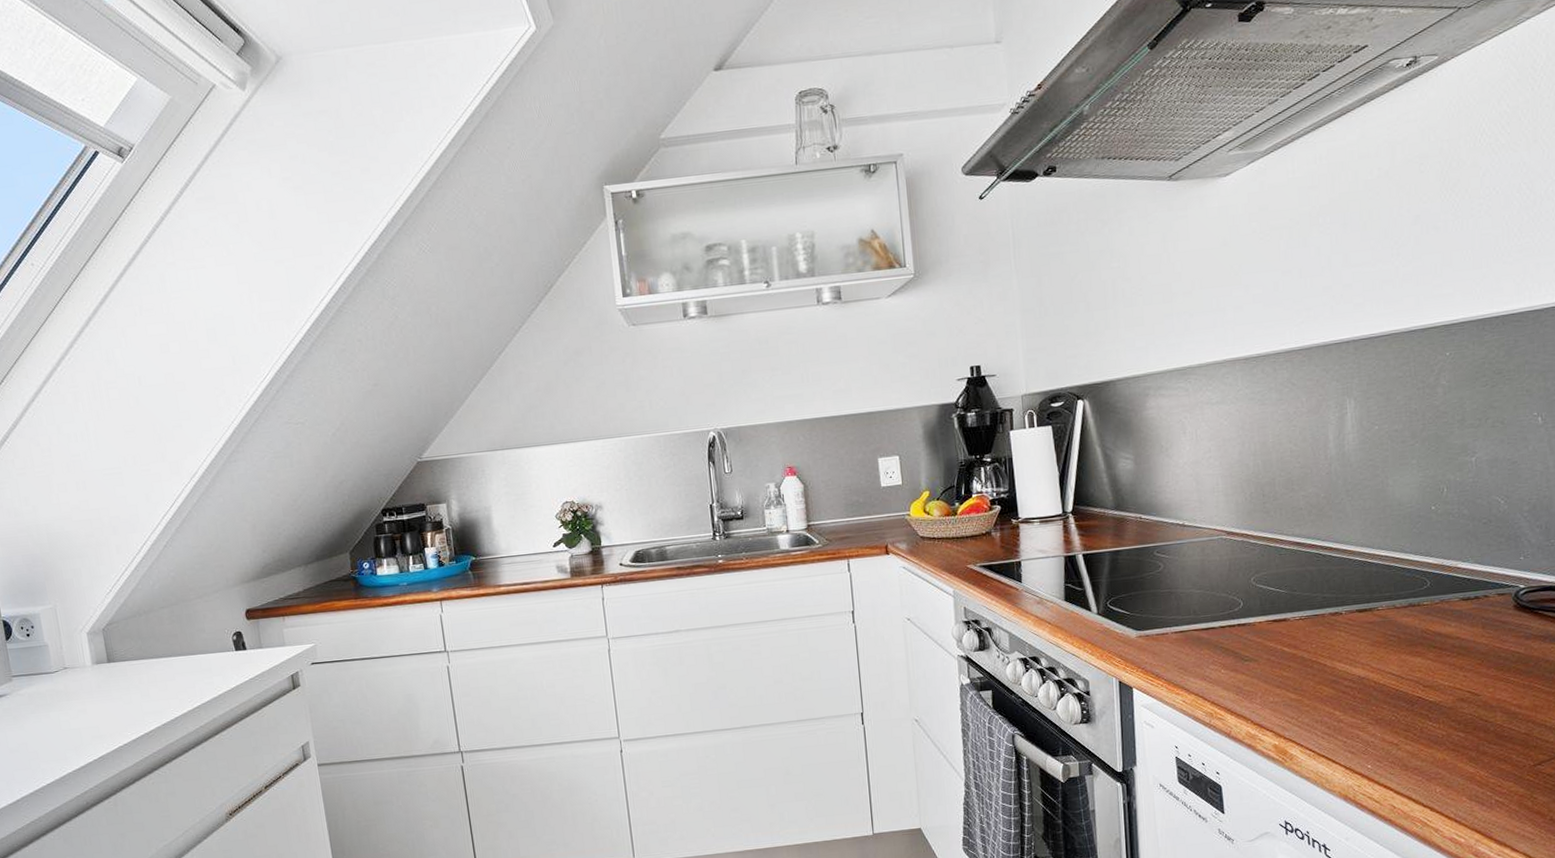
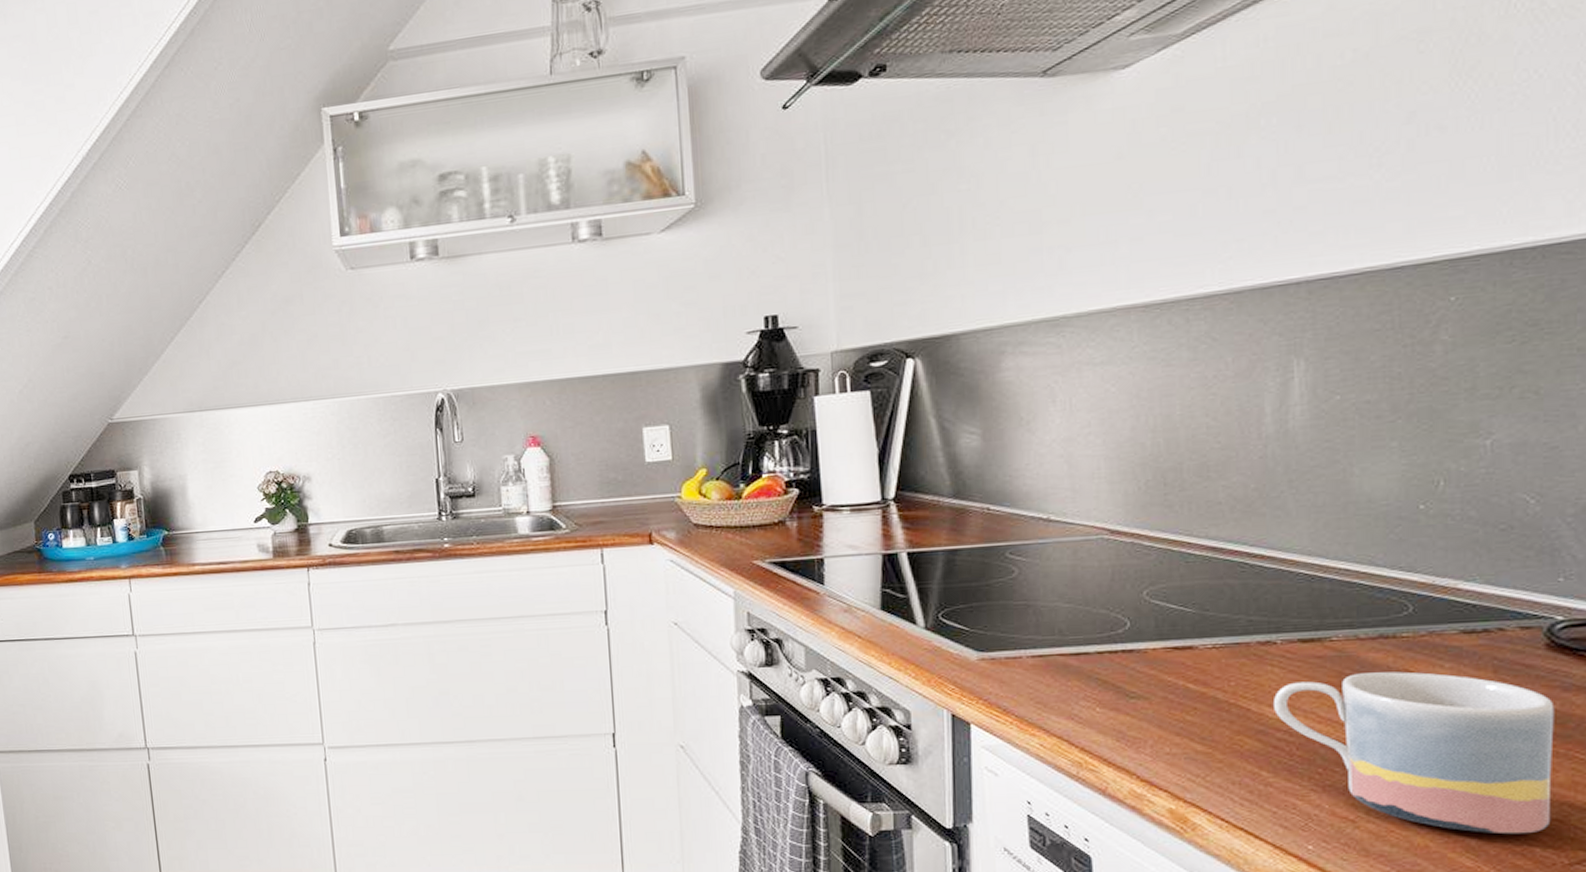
mug: none [1341,630,1521,747] -> present [1272,671,1555,835]

